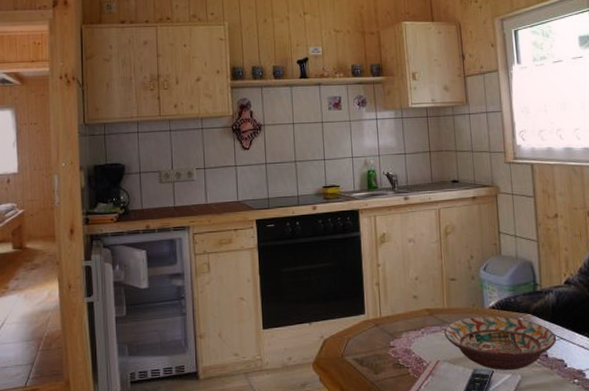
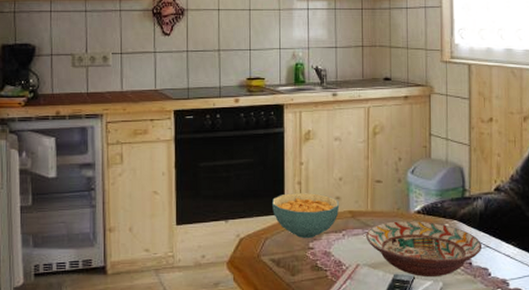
cereal bowl: none [353,293,417,338] -> present [272,192,340,239]

